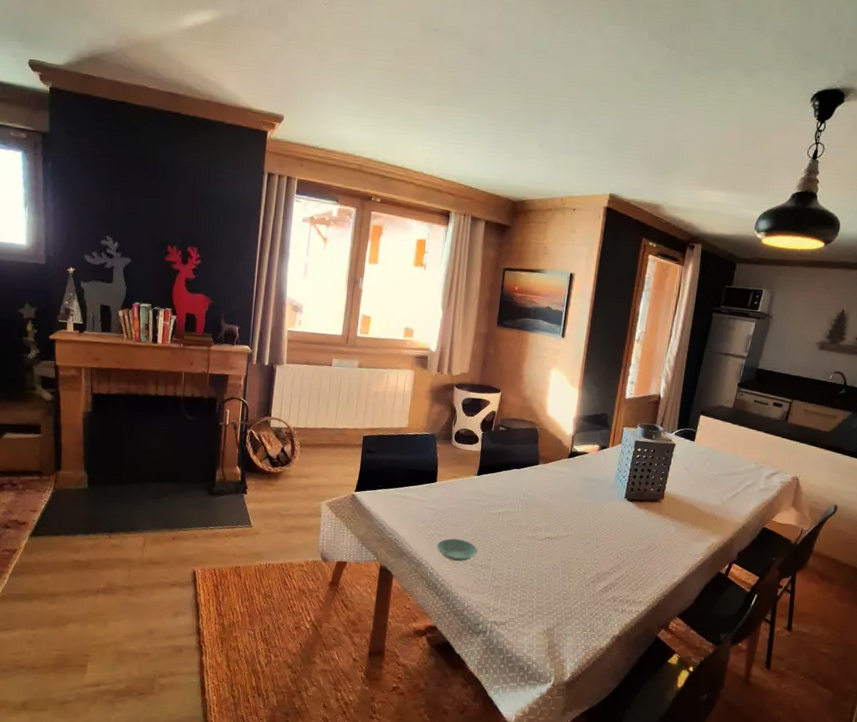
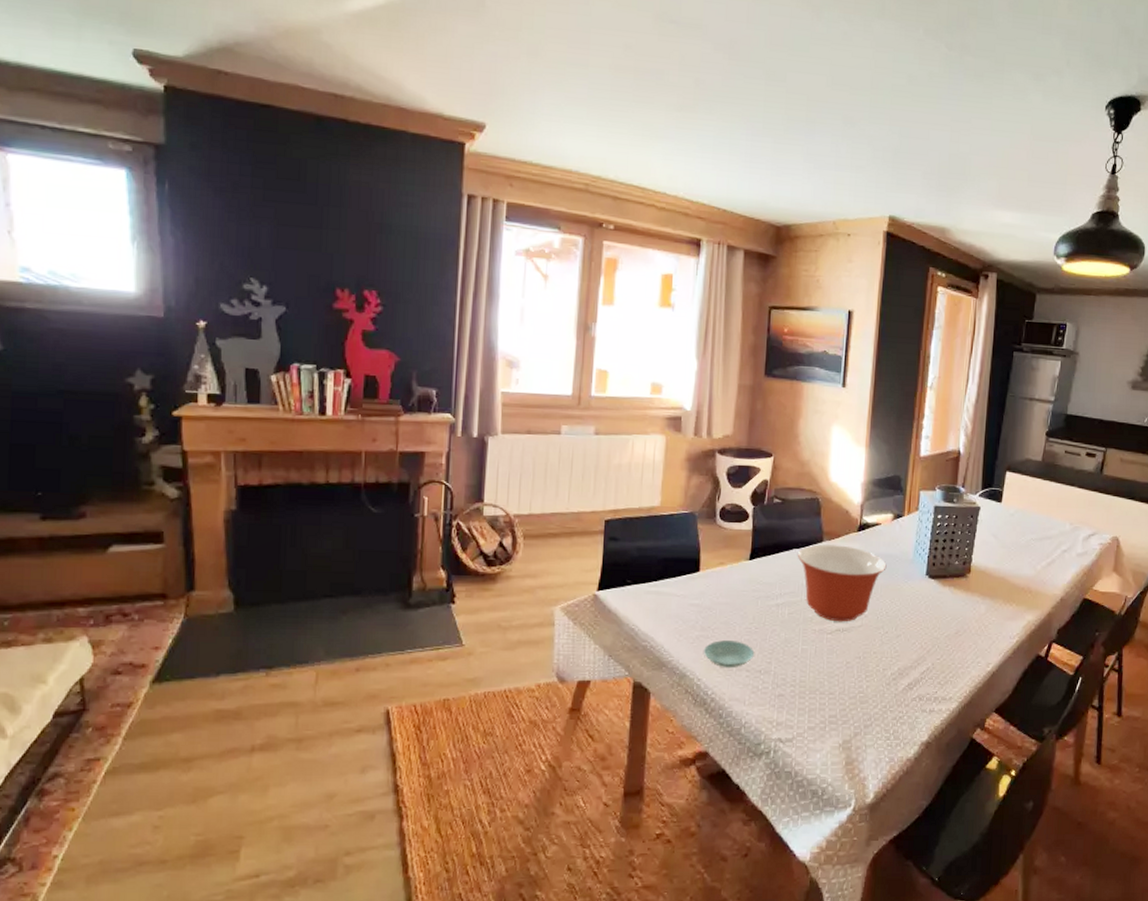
mixing bowl: none [516,466,592,532] -> present [797,544,887,622]

